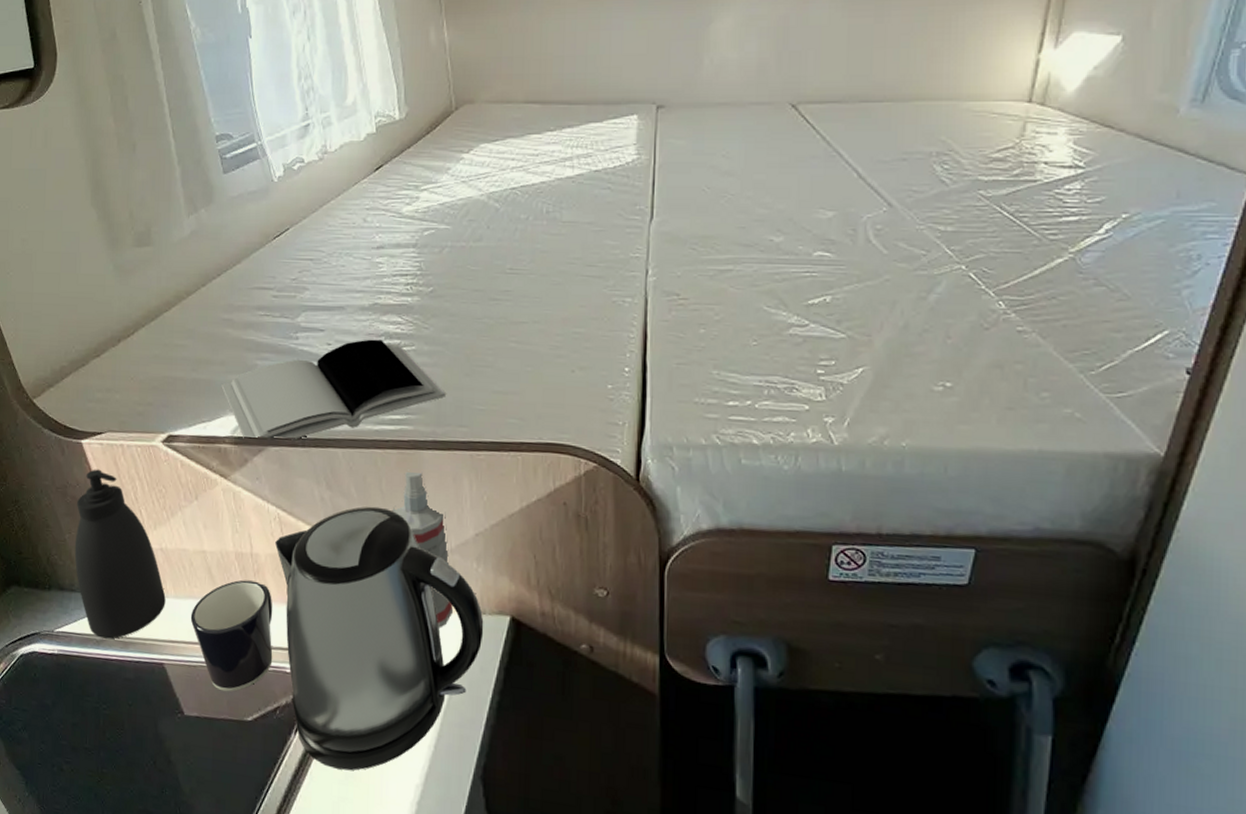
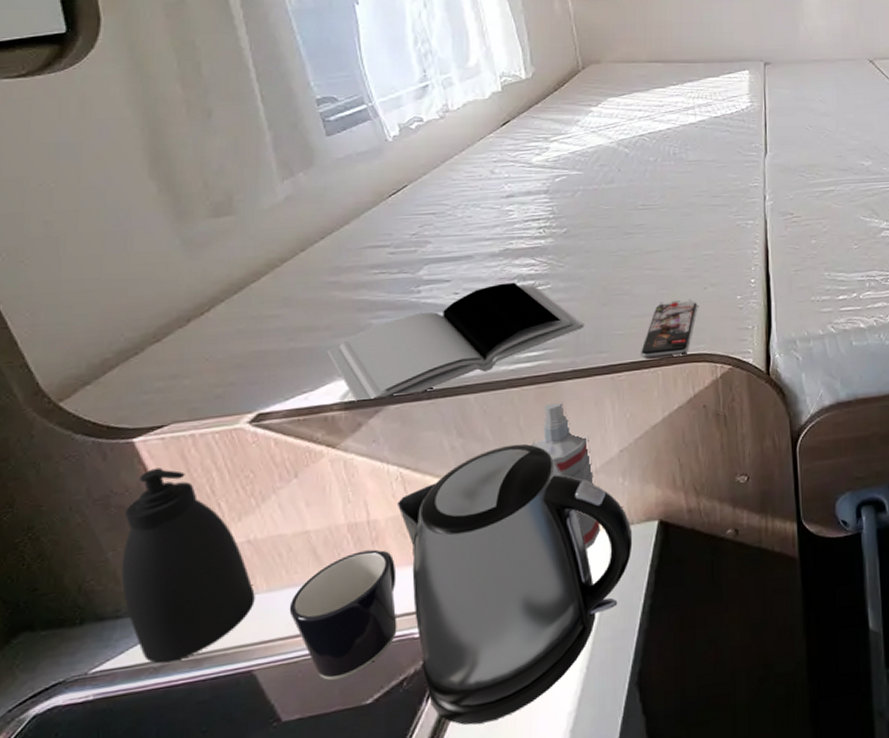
smartphone: none [501,380,564,442] -> present [641,299,698,358]

